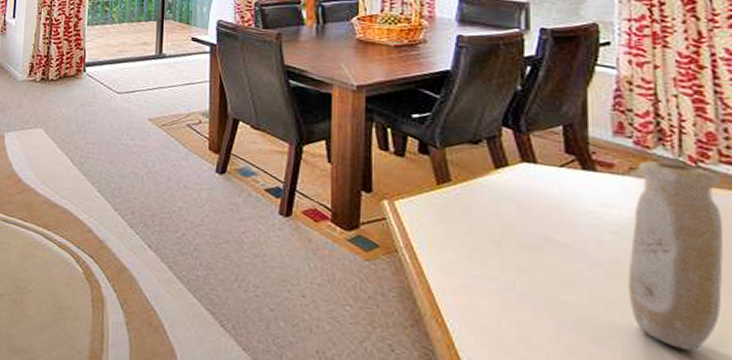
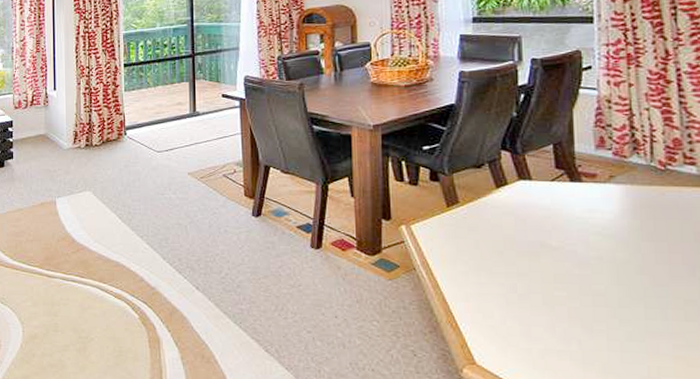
vase: present [628,161,724,351] -> none [610,169,689,327]

